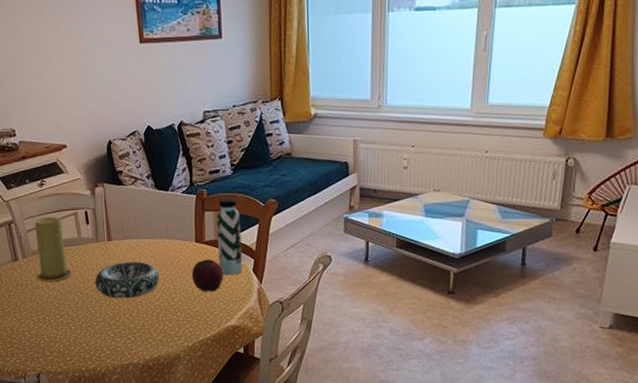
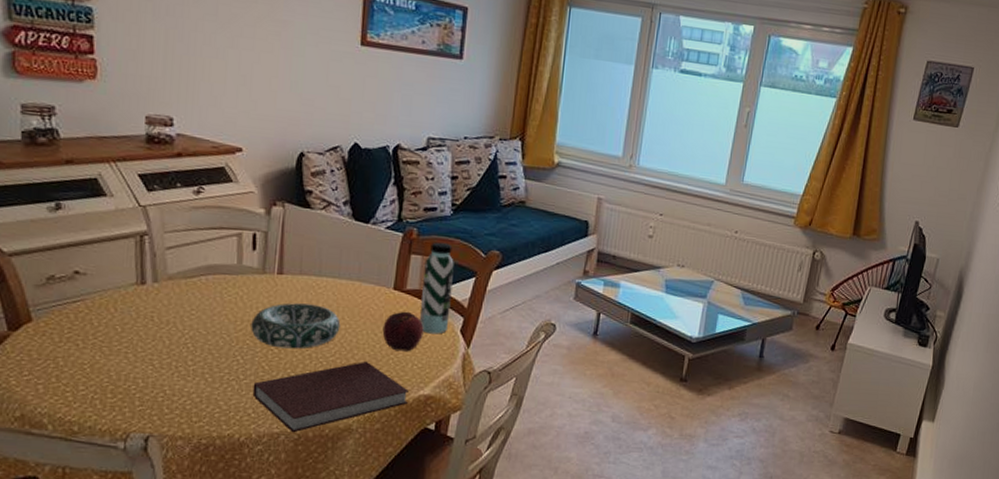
candle: present [34,216,73,282] -> none [169,232,222,317]
notebook: none [104,302,220,363] -> present [252,361,409,433]

